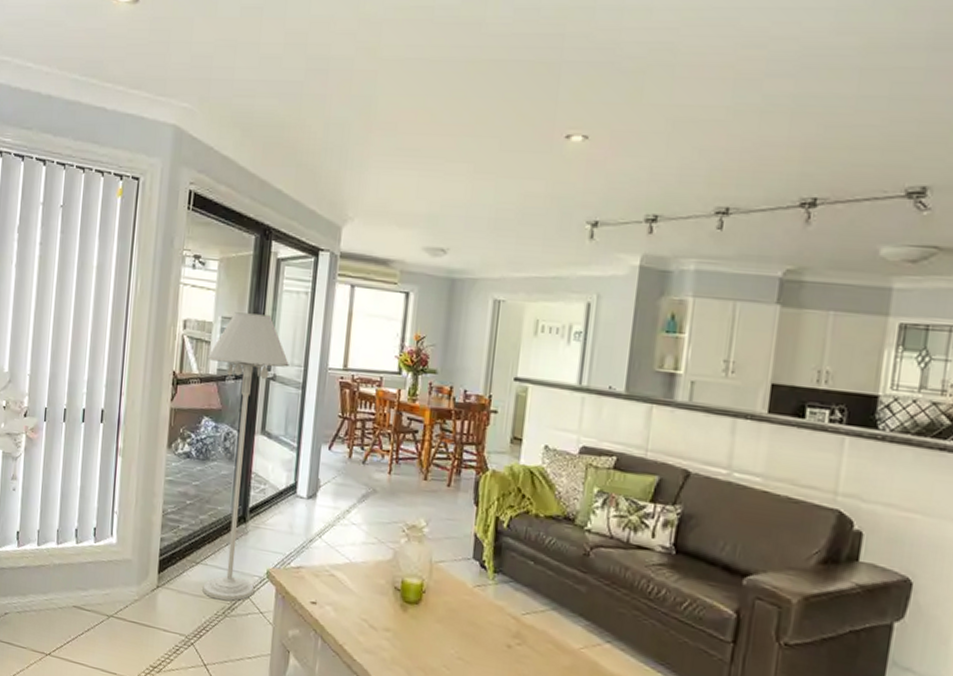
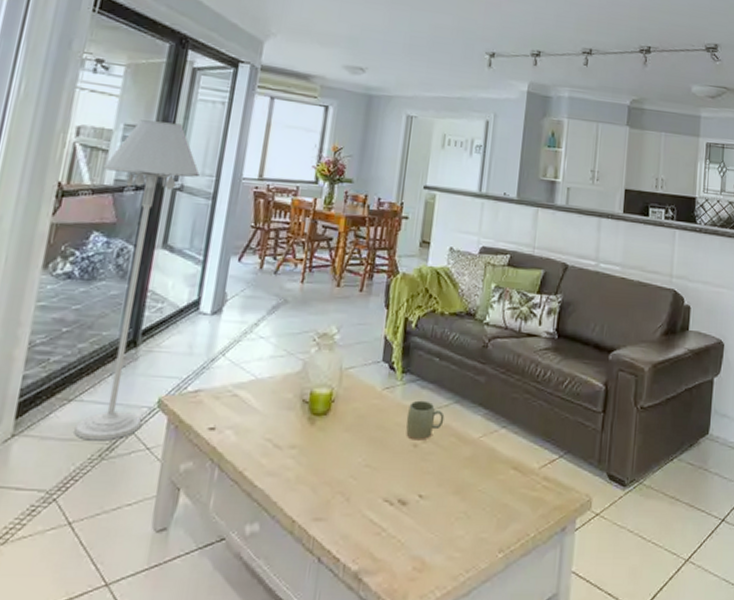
mug: none [498,601,541,643] -> present [406,400,445,441]

